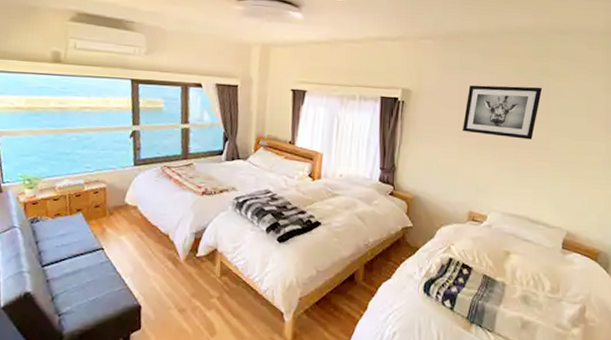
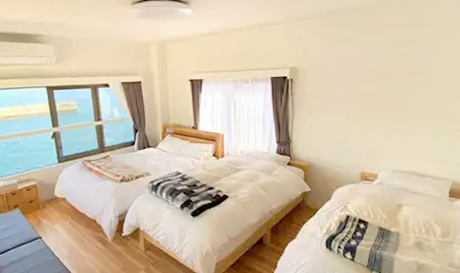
wall art: present [463,85,542,140] -> none [348,52,420,102]

